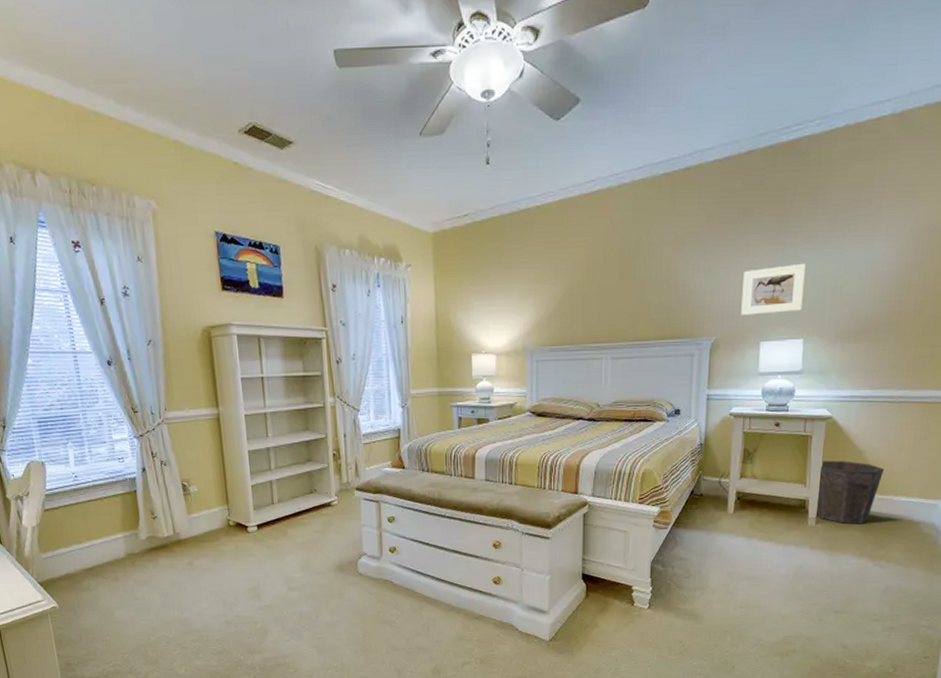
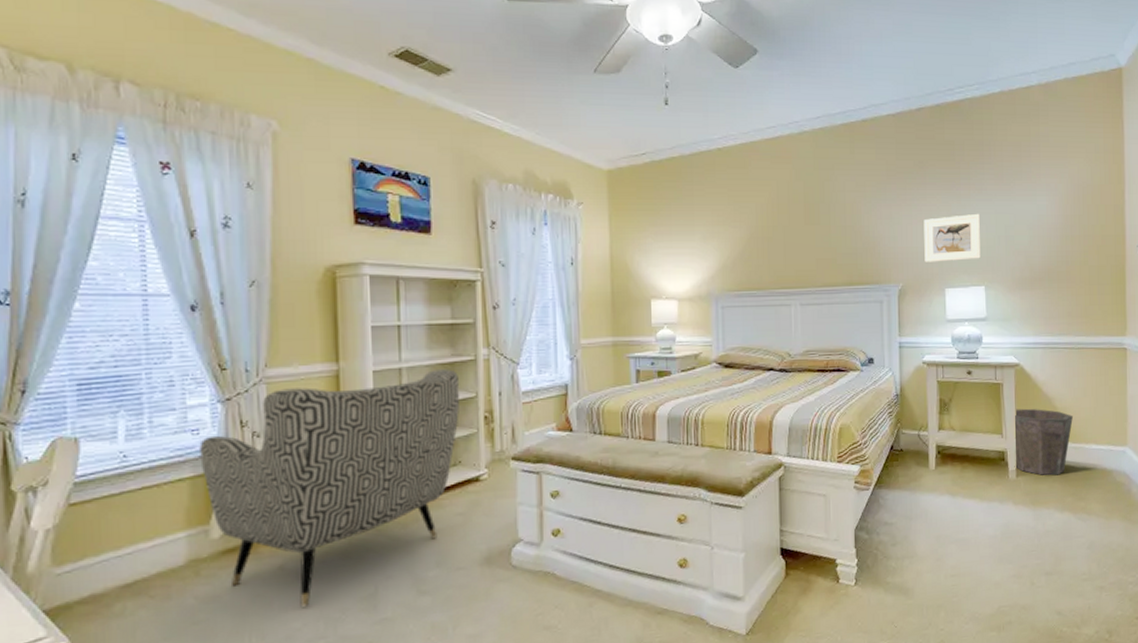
armchair: none [125,414,313,593] -> present [199,369,460,607]

